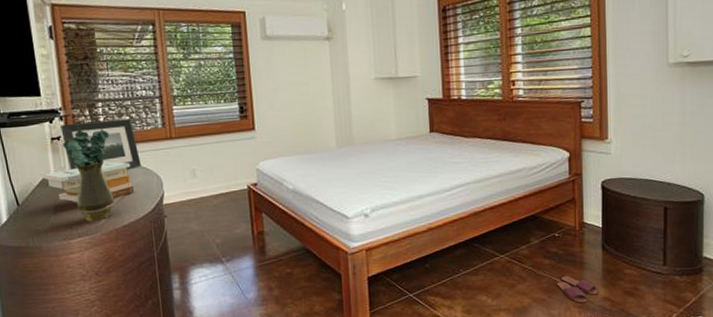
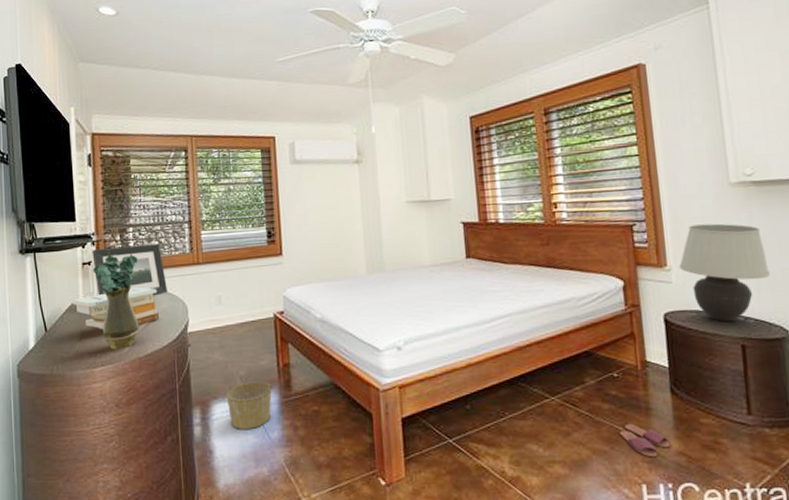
basket: none [203,247,248,293] -> present [226,381,273,431]
table lamp: none [618,100,695,187] -> present [678,223,771,321]

